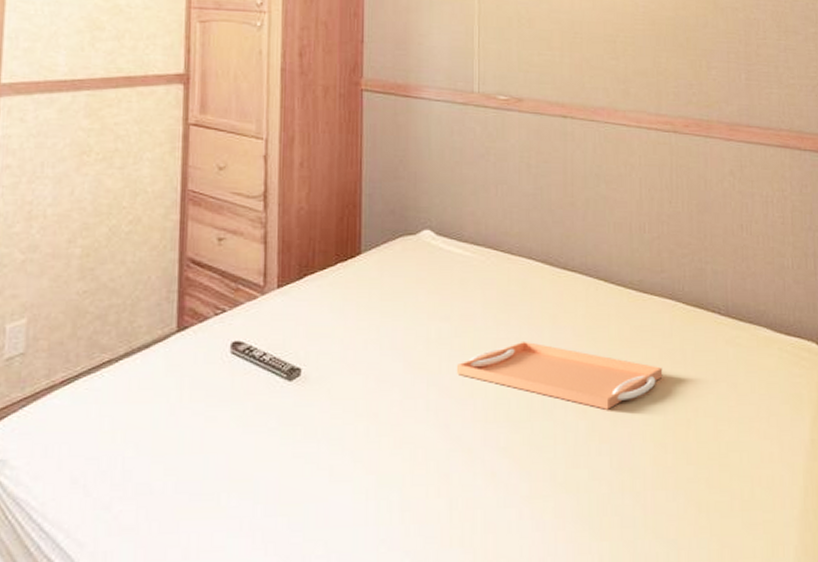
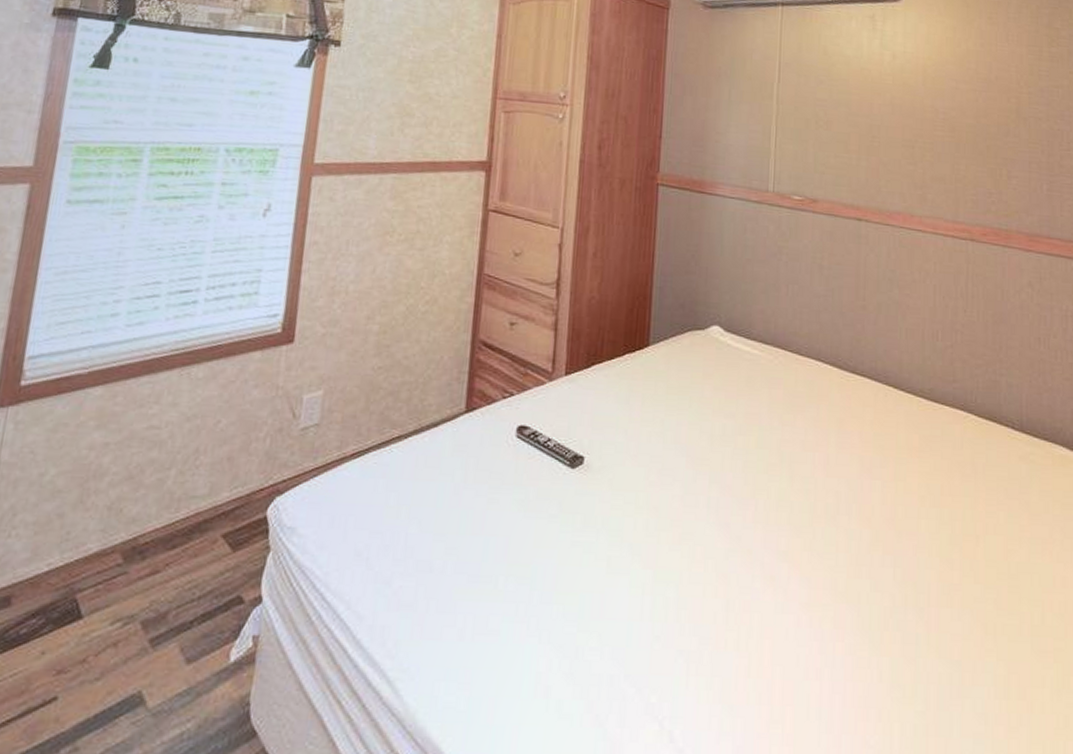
serving tray: present [456,340,663,410] -> none [739,443,952,520]

